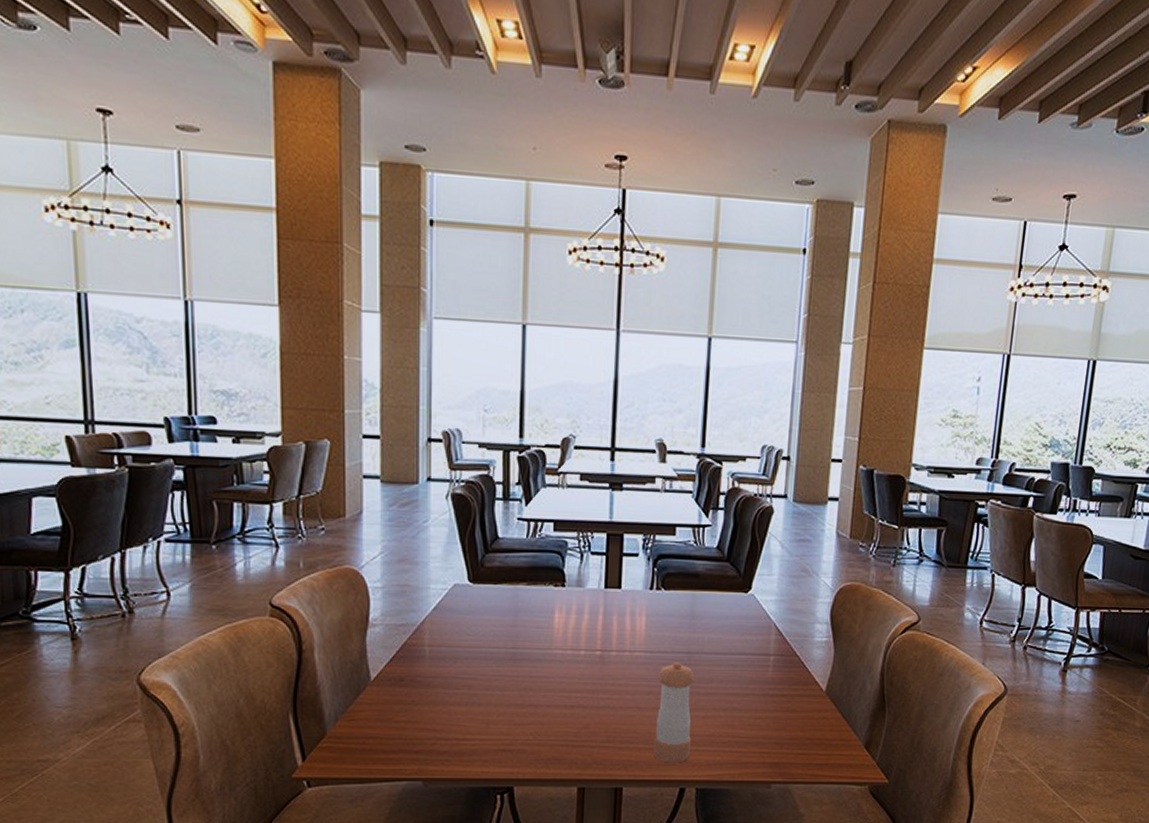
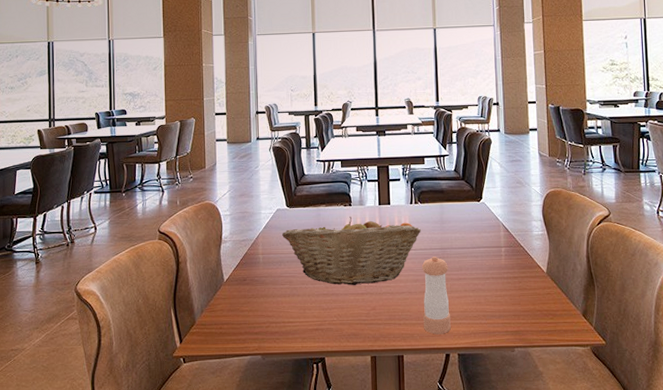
fruit basket: none [460,602,662,695] -> present [282,217,421,285]

